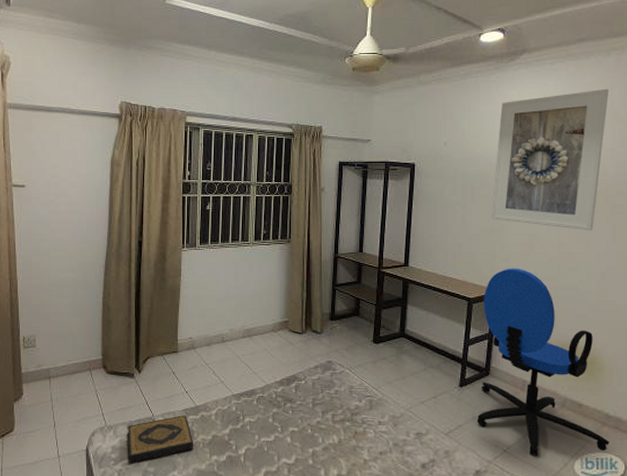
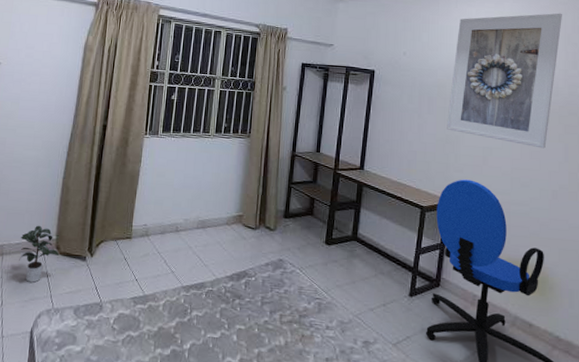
potted plant: none [66,346,107,403] -> present [19,225,60,283]
hardback book: present [128,415,194,463] -> none [72,303,140,350]

